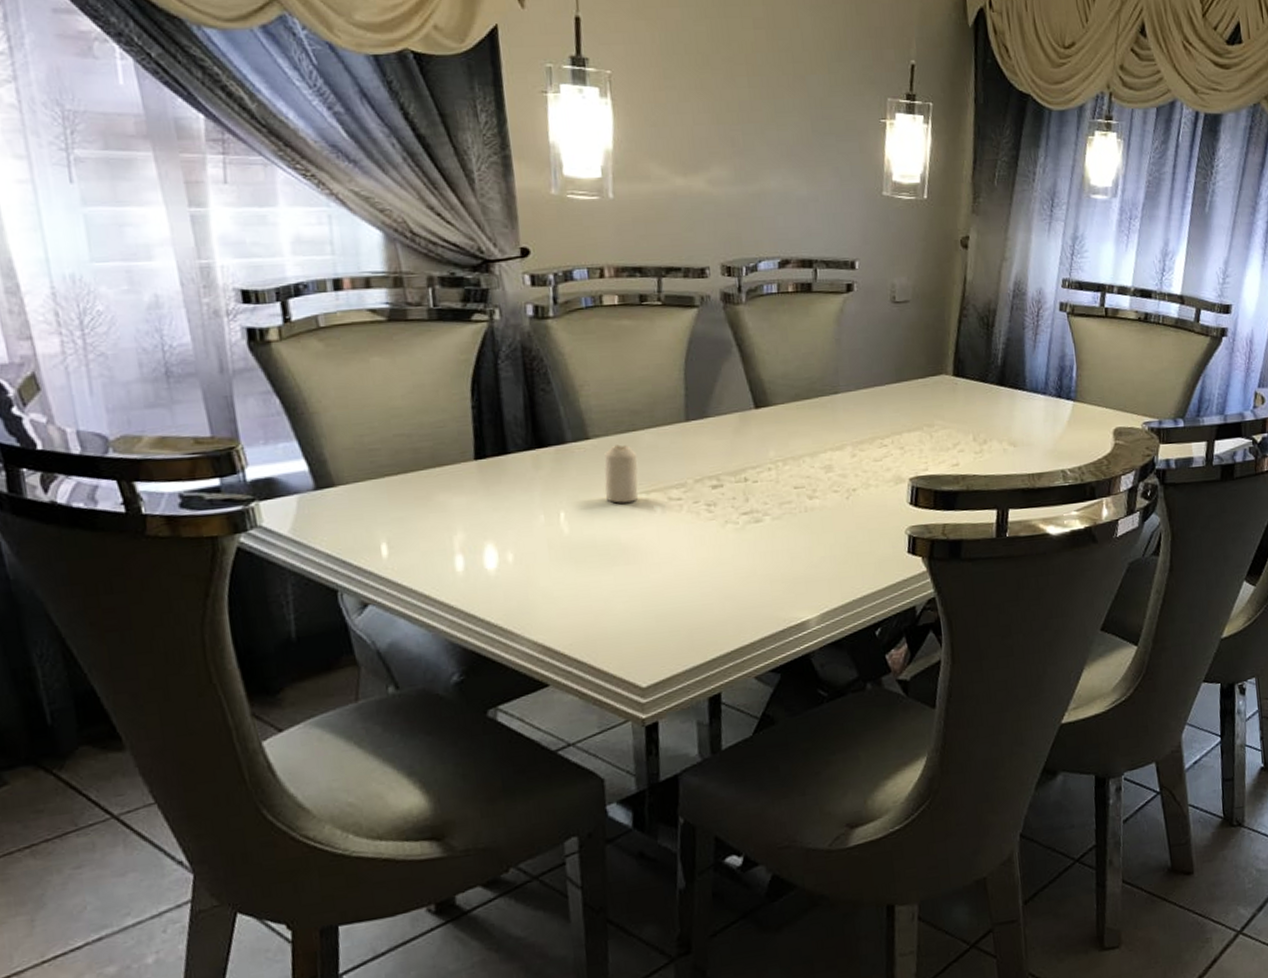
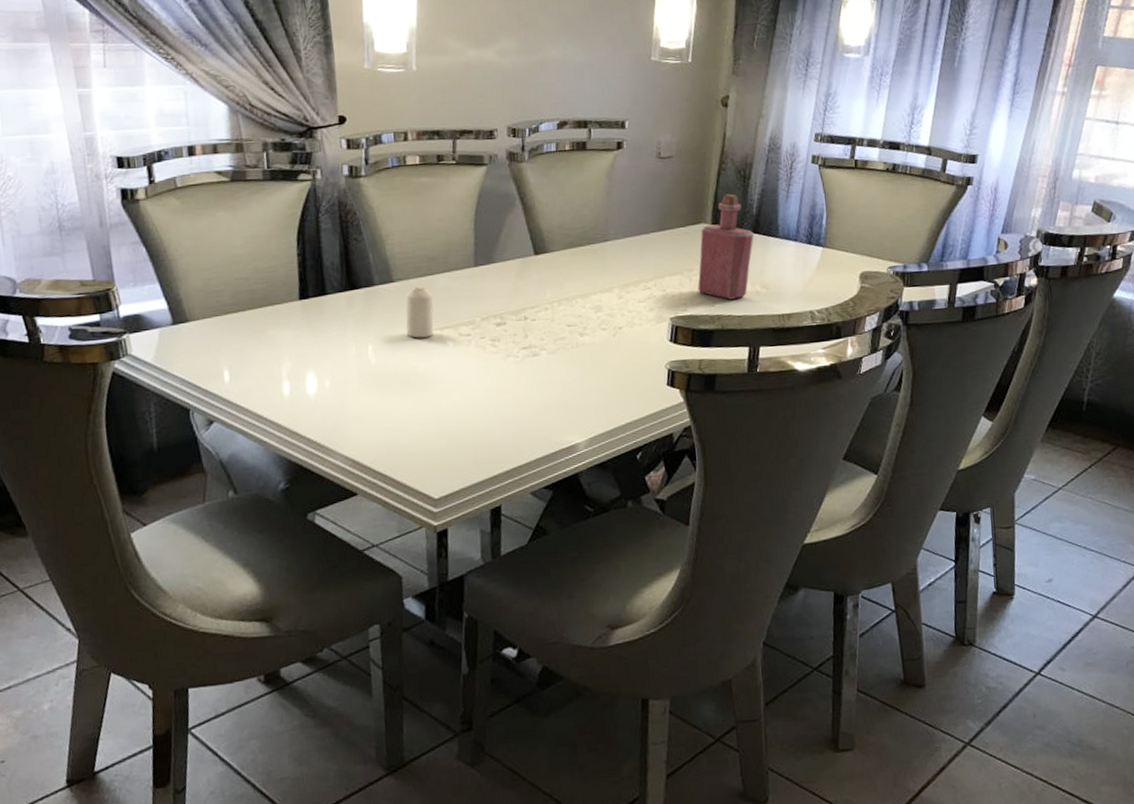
bottle: none [939,342,1000,458] -> present [697,194,754,300]

